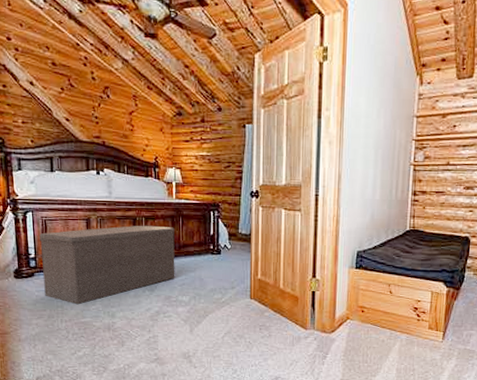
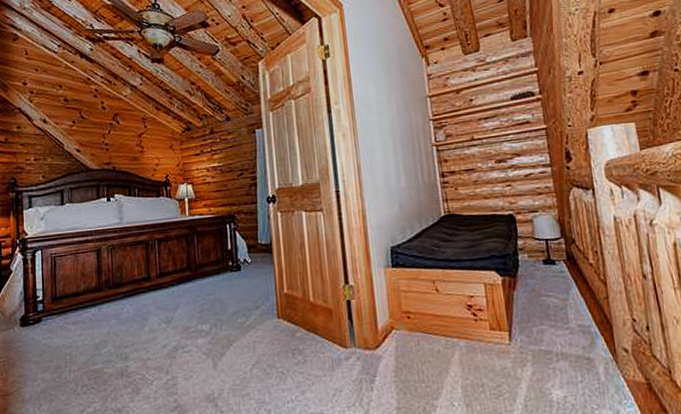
bench: present [39,225,175,305] -> none [48,247,193,350]

